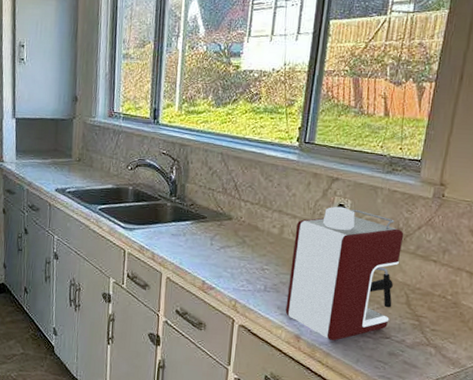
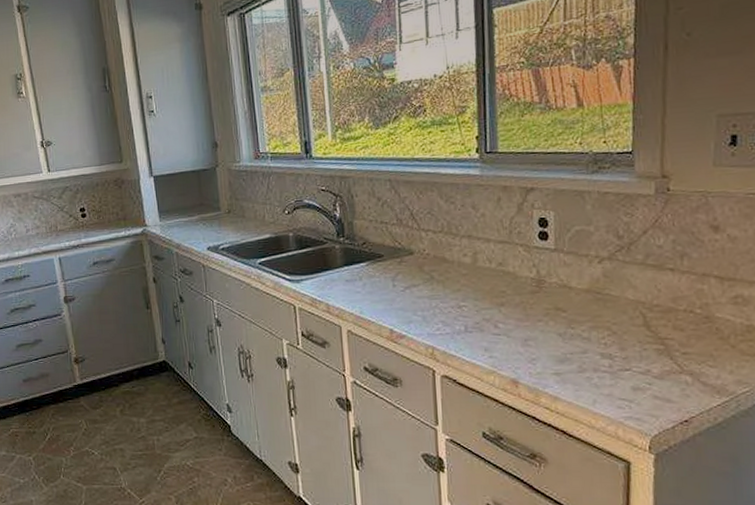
coffee maker: present [285,206,404,342] -> none [491,220,627,382]

